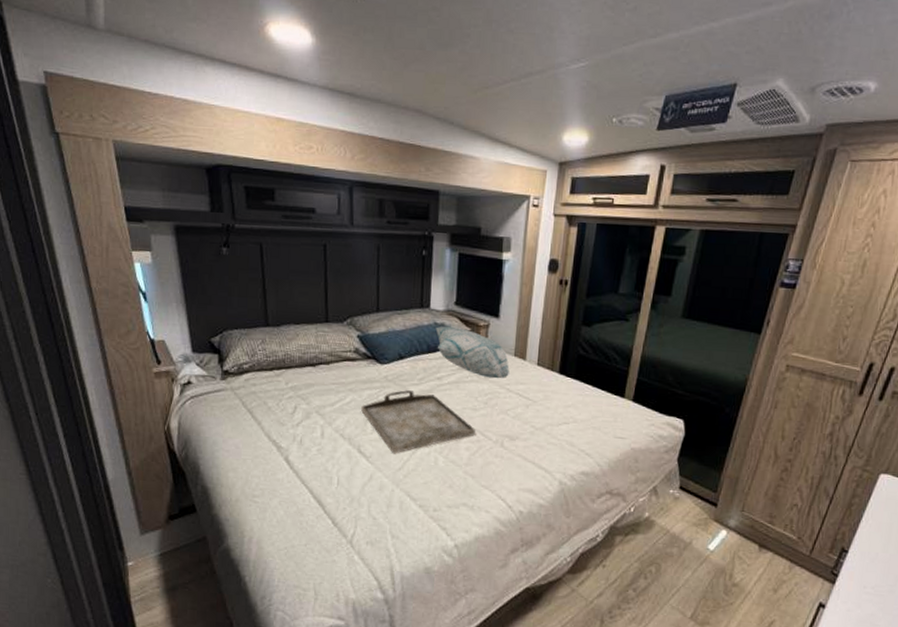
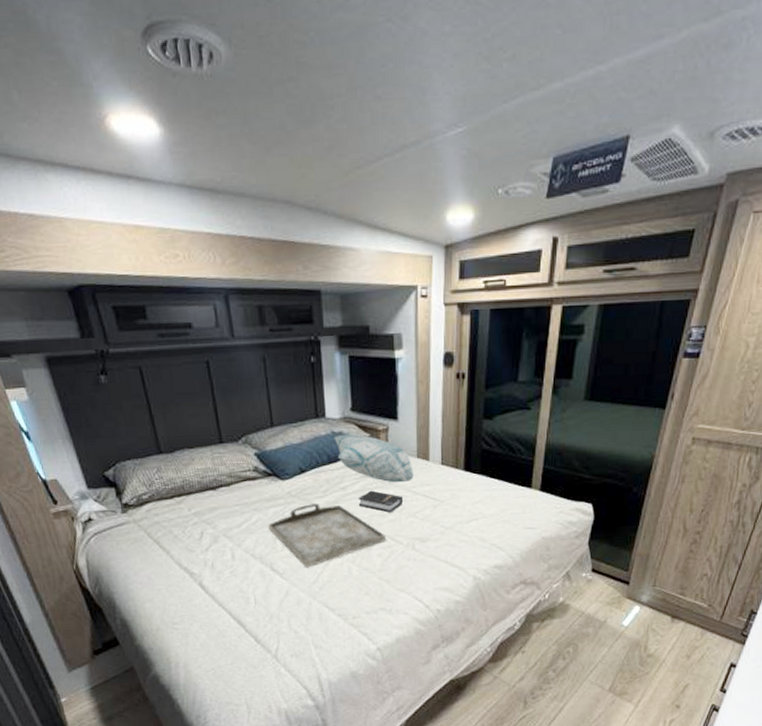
hardback book: none [452,383,497,408] -> present [358,490,404,513]

